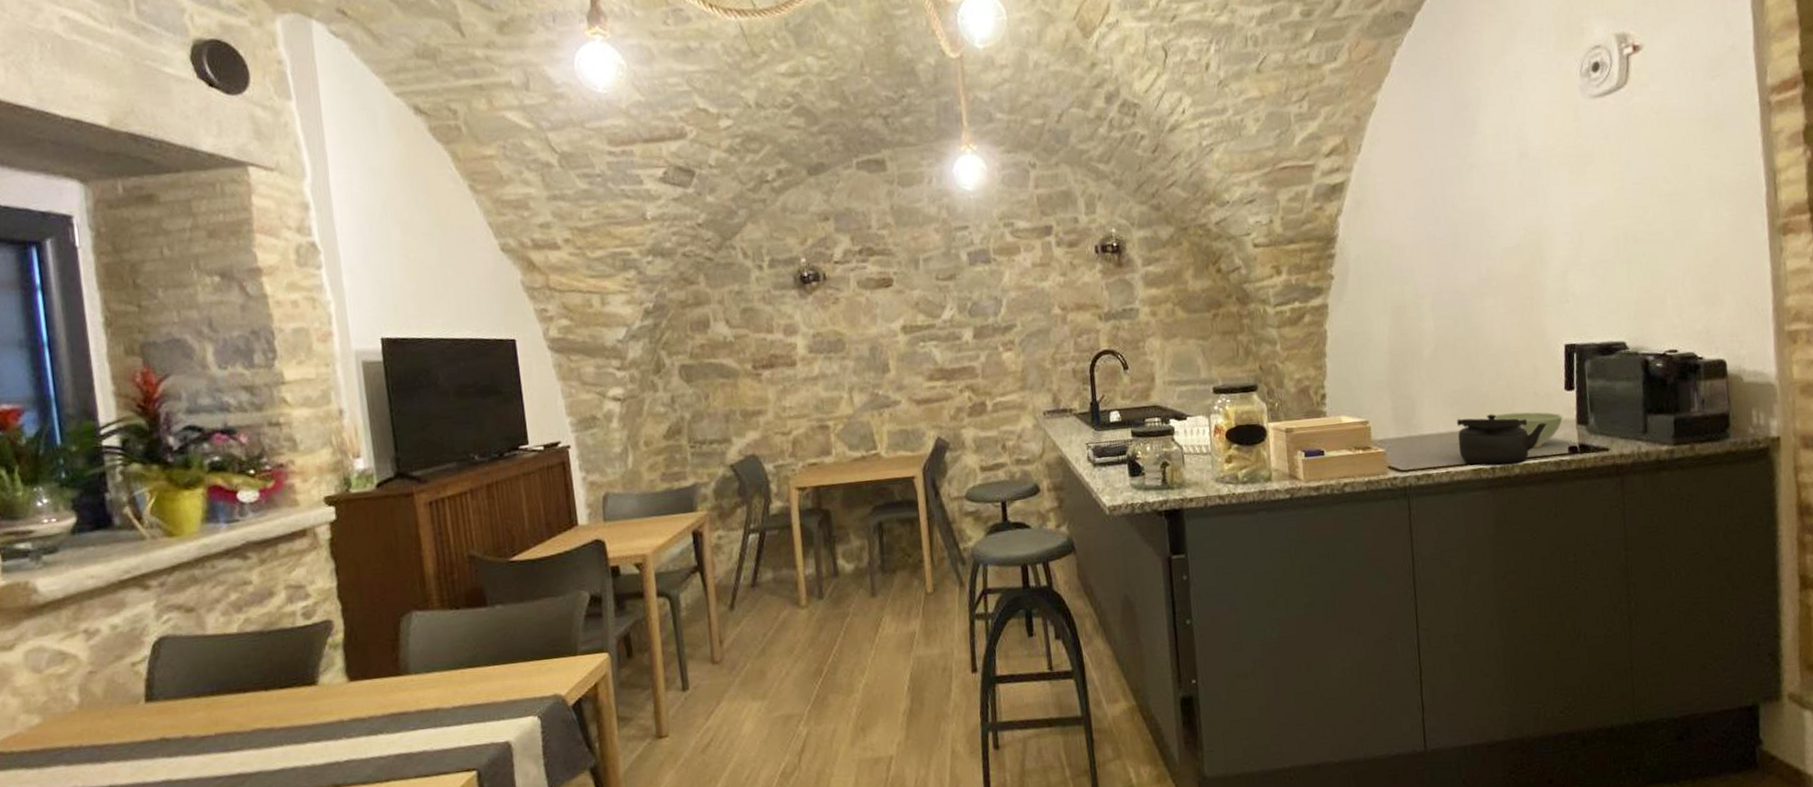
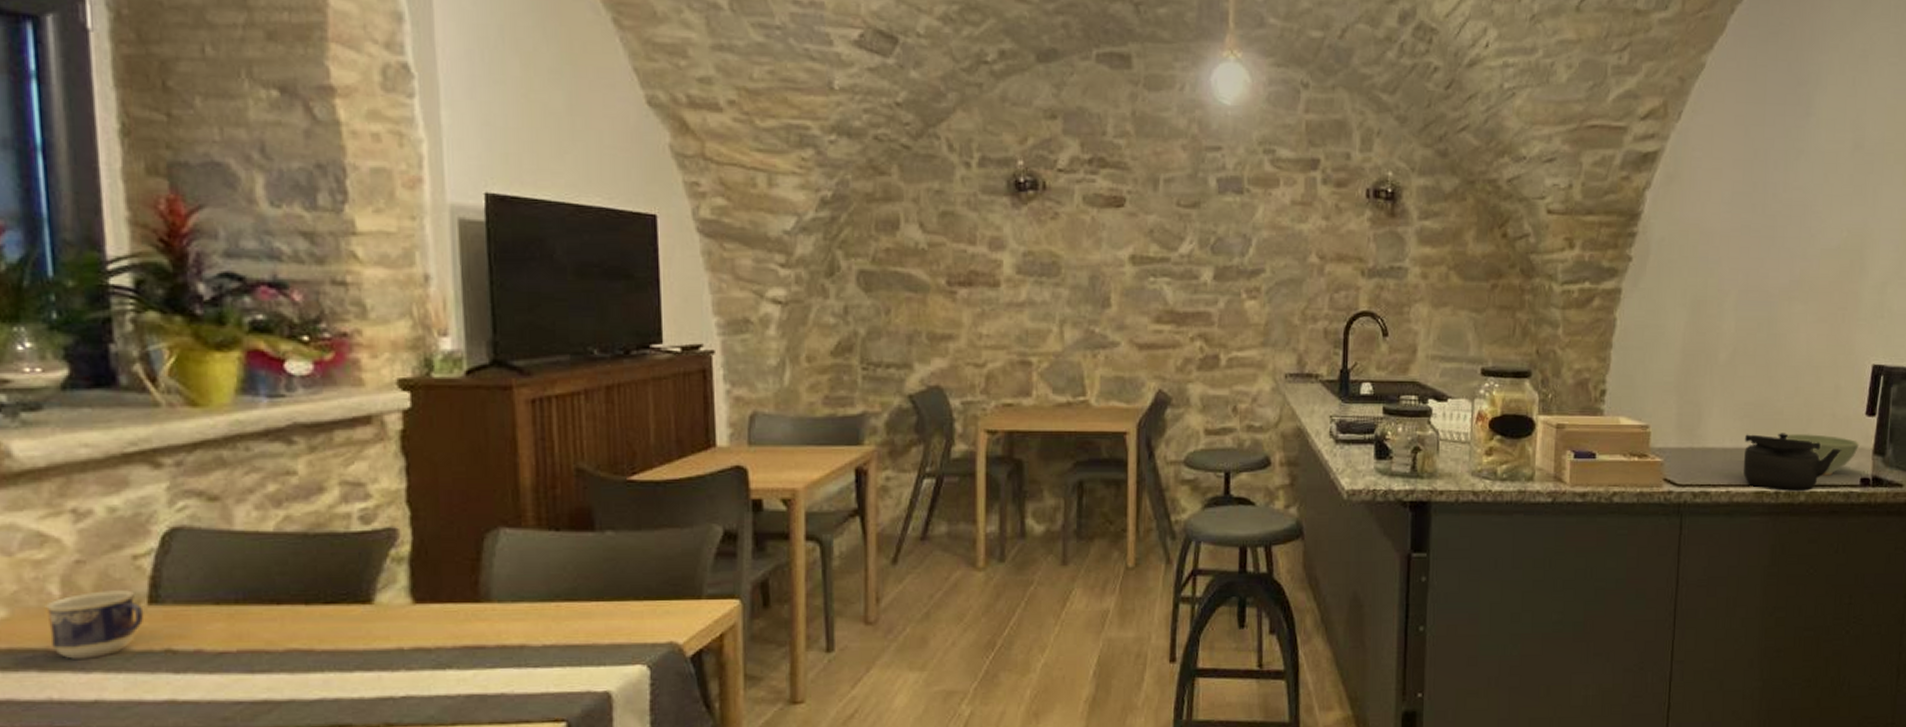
cup: none [68,692,143,754] -> present [44,590,144,661]

